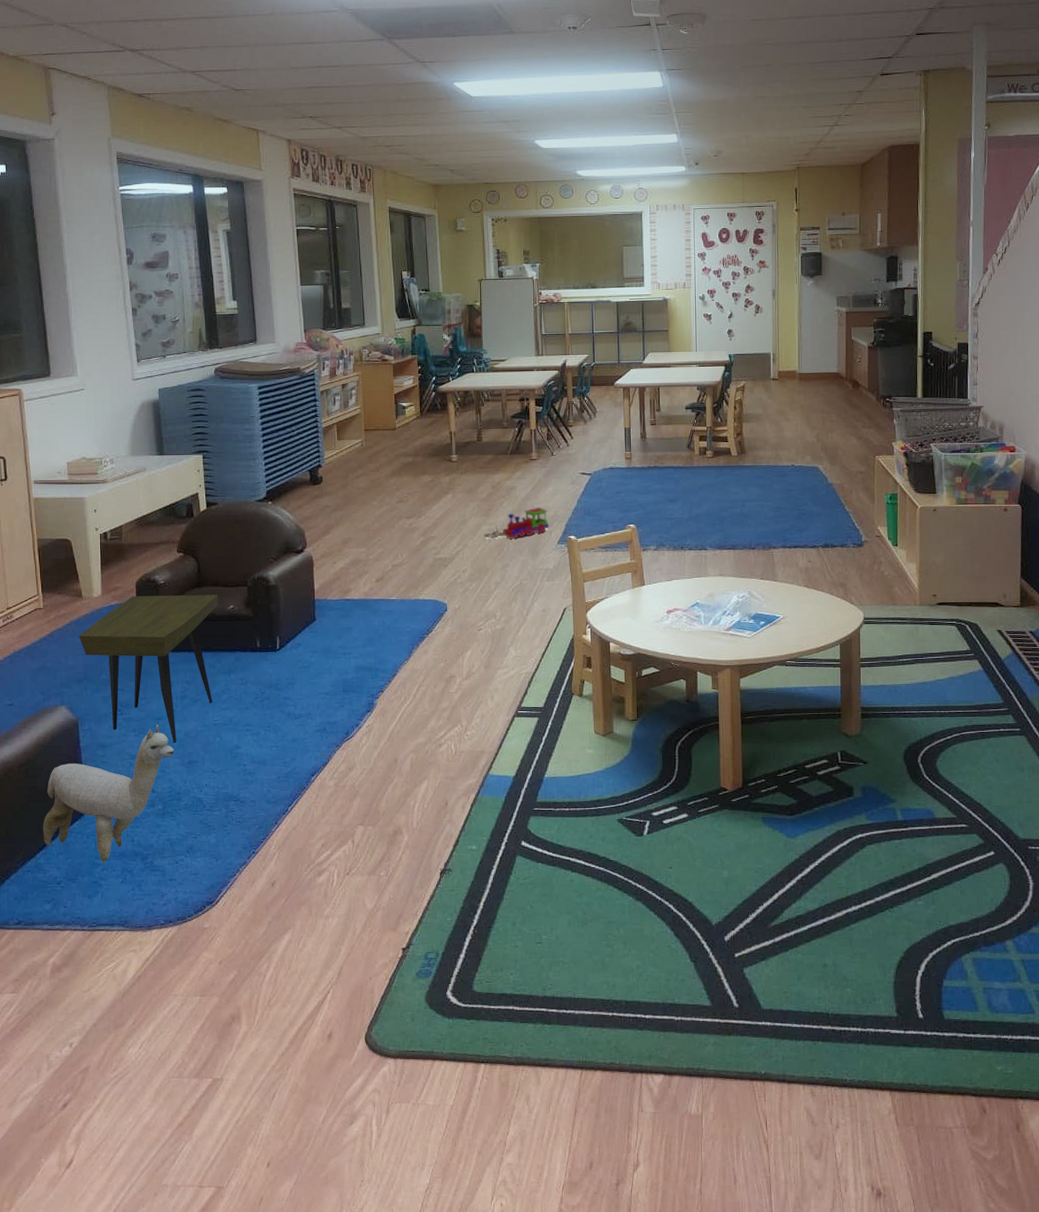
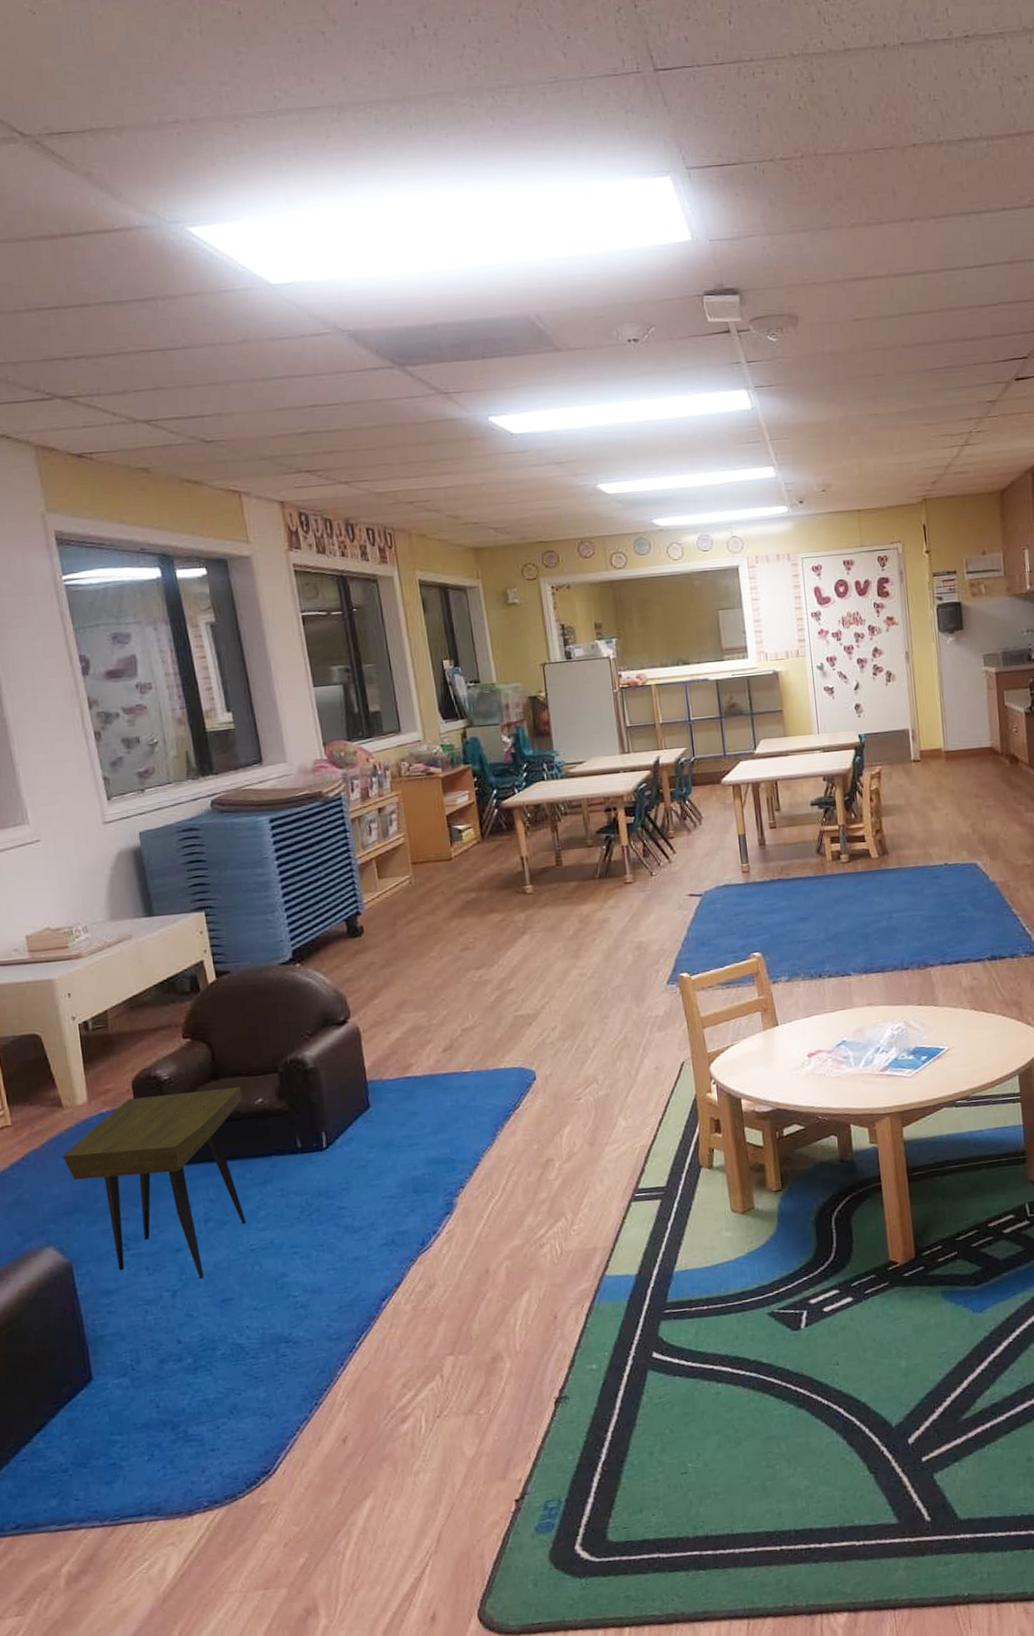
plush toy: present [43,723,175,863] -> none [37,1255,203,1439]
toy train: present [483,508,550,539] -> none [574,942,656,985]

